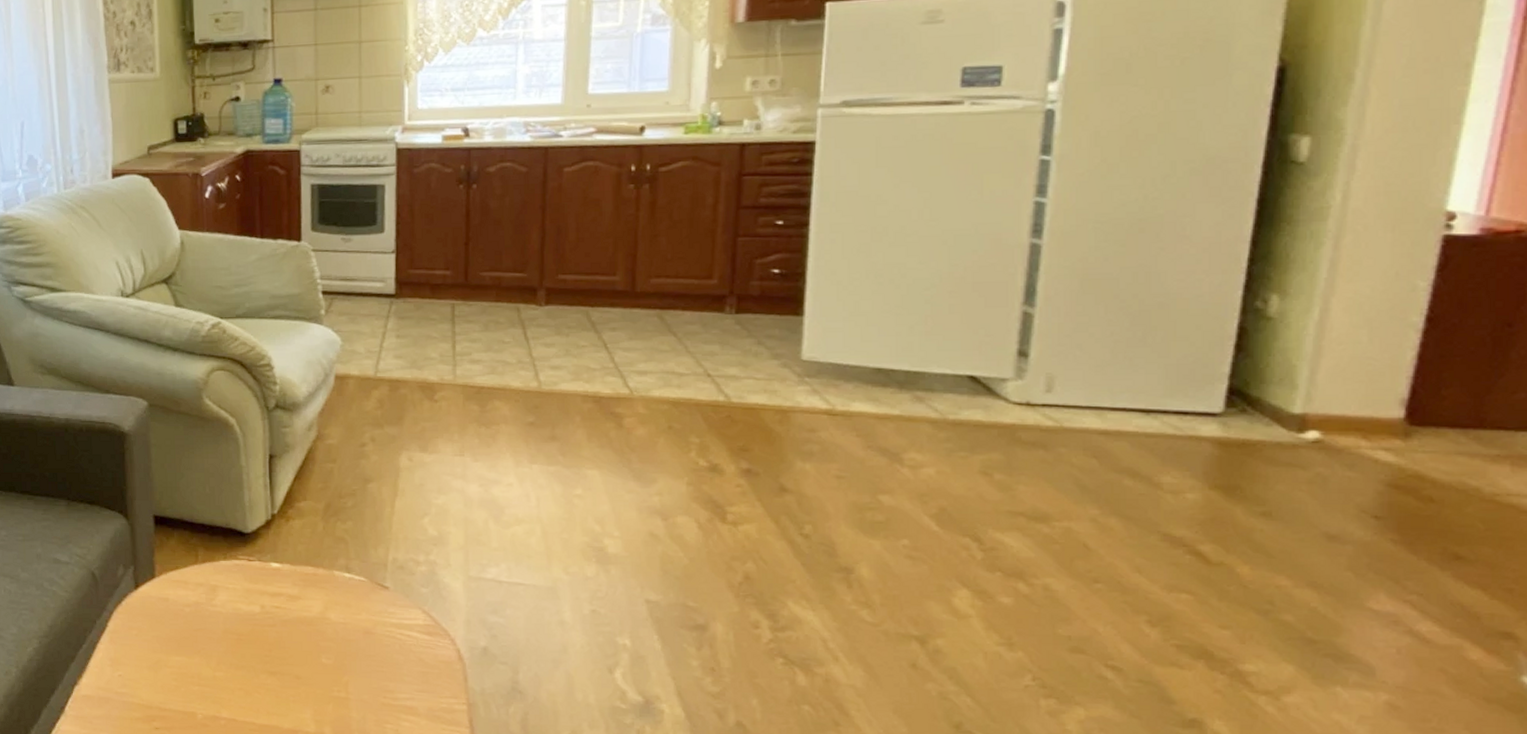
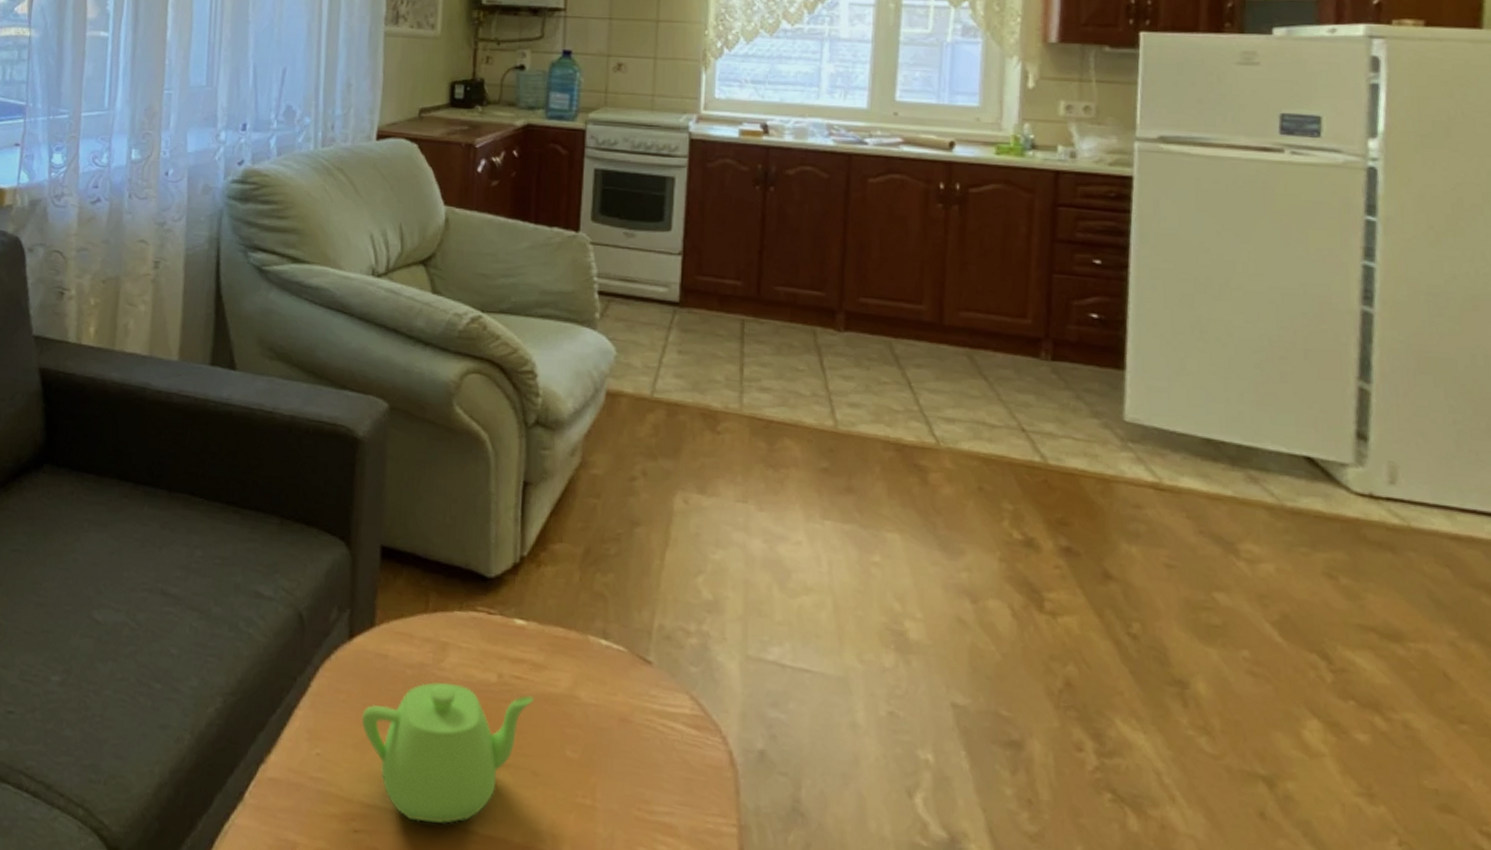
teapot: none [152,615,292,719] -> present [361,682,534,824]

